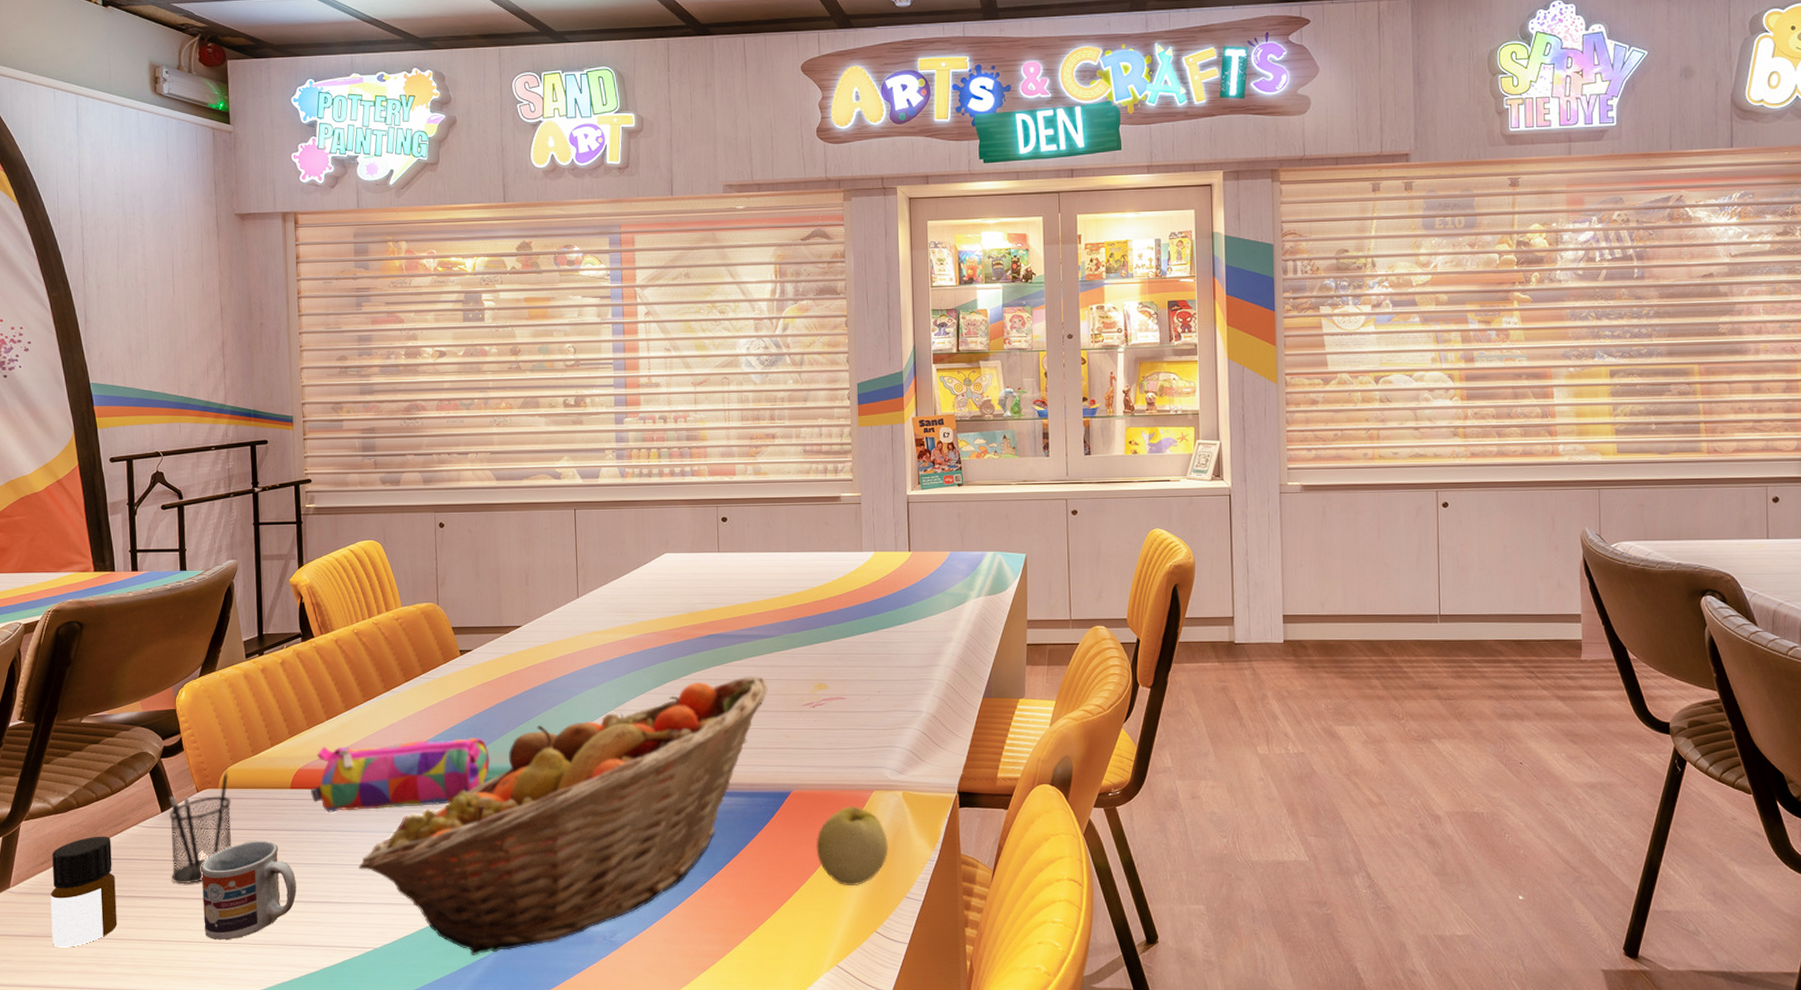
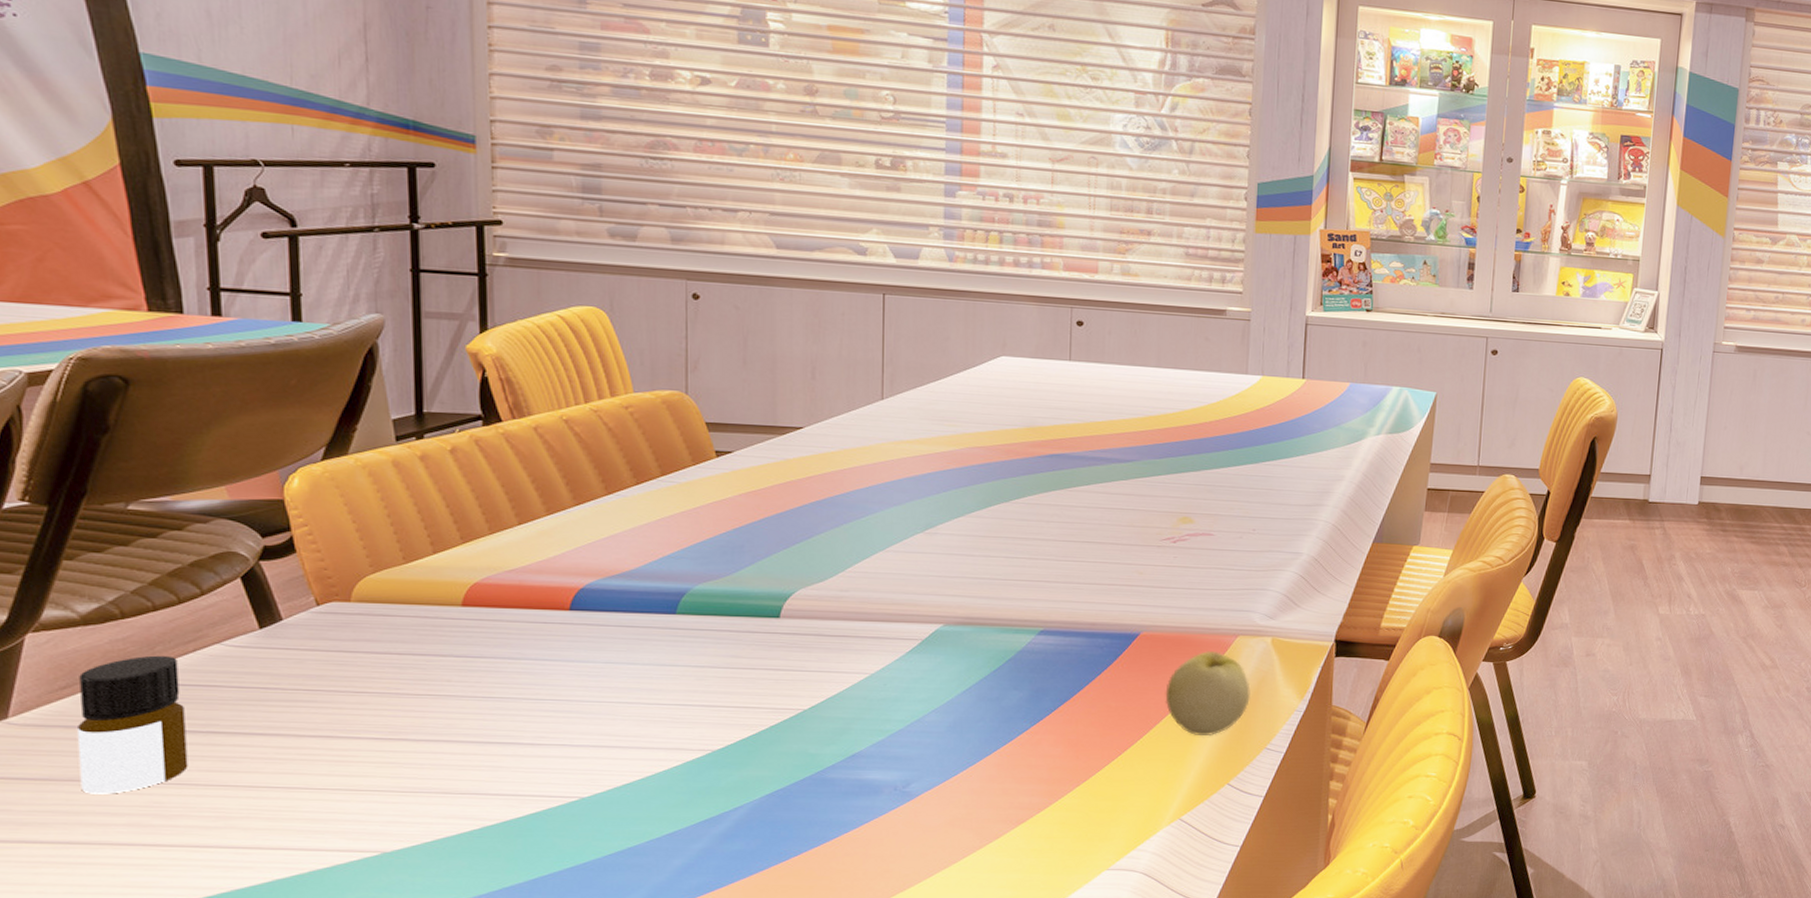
pencil holder: present [169,768,232,885] -> none [273,577,371,719]
cup: present [201,841,297,940] -> none [322,668,468,787]
pencil case: present [311,737,491,812] -> none [492,555,753,637]
fruit basket: present [358,676,769,955] -> none [560,503,1122,806]

